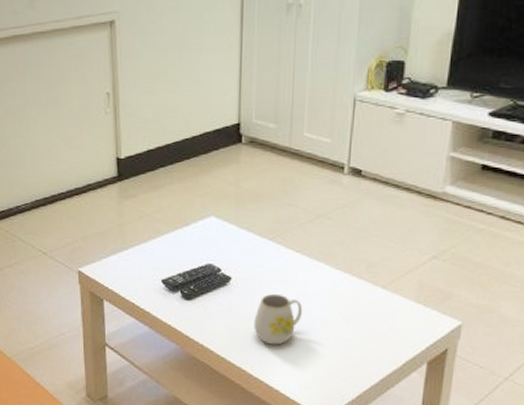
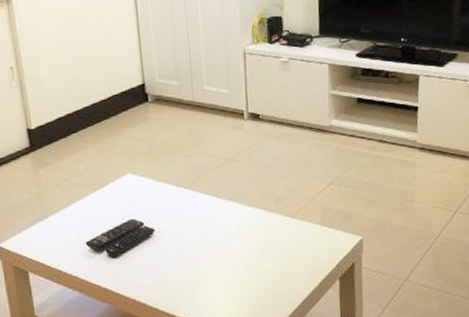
mug: present [254,293,303,345] -> none [181,237,225,288]

